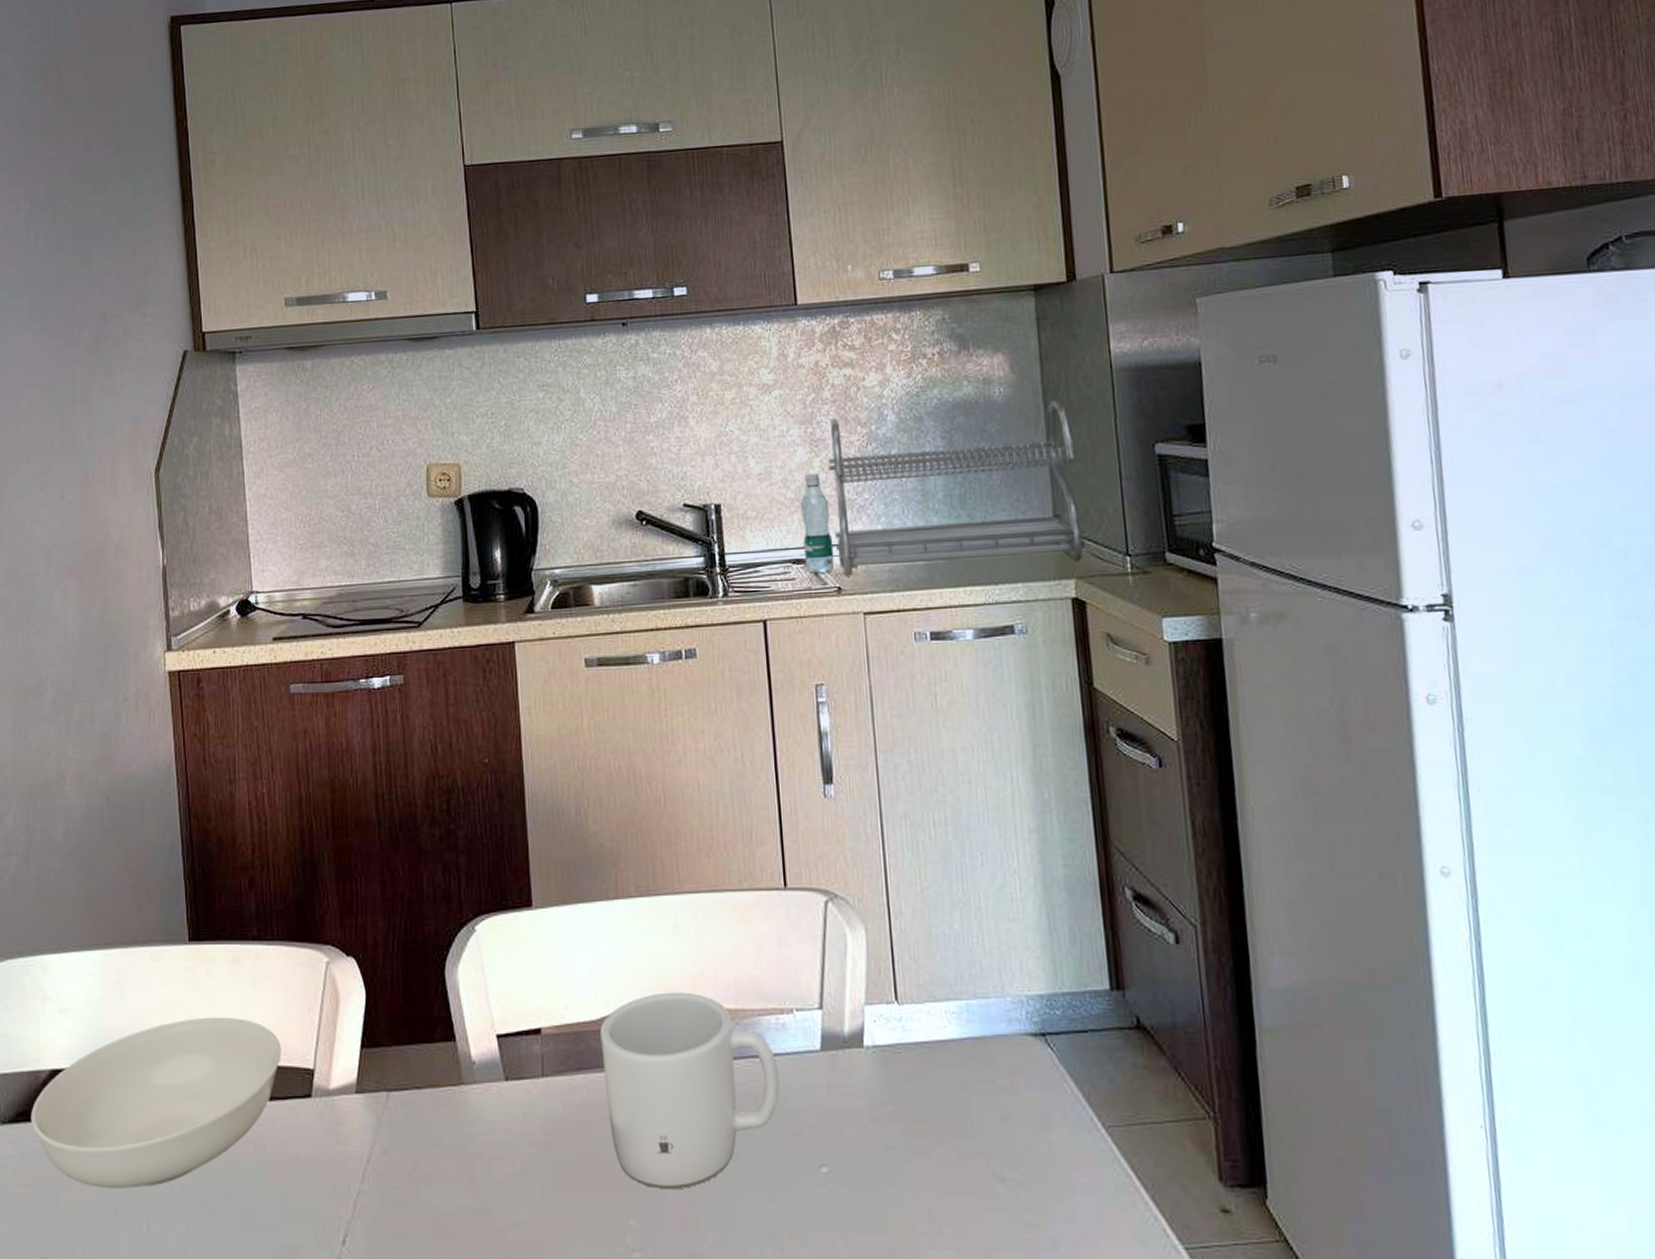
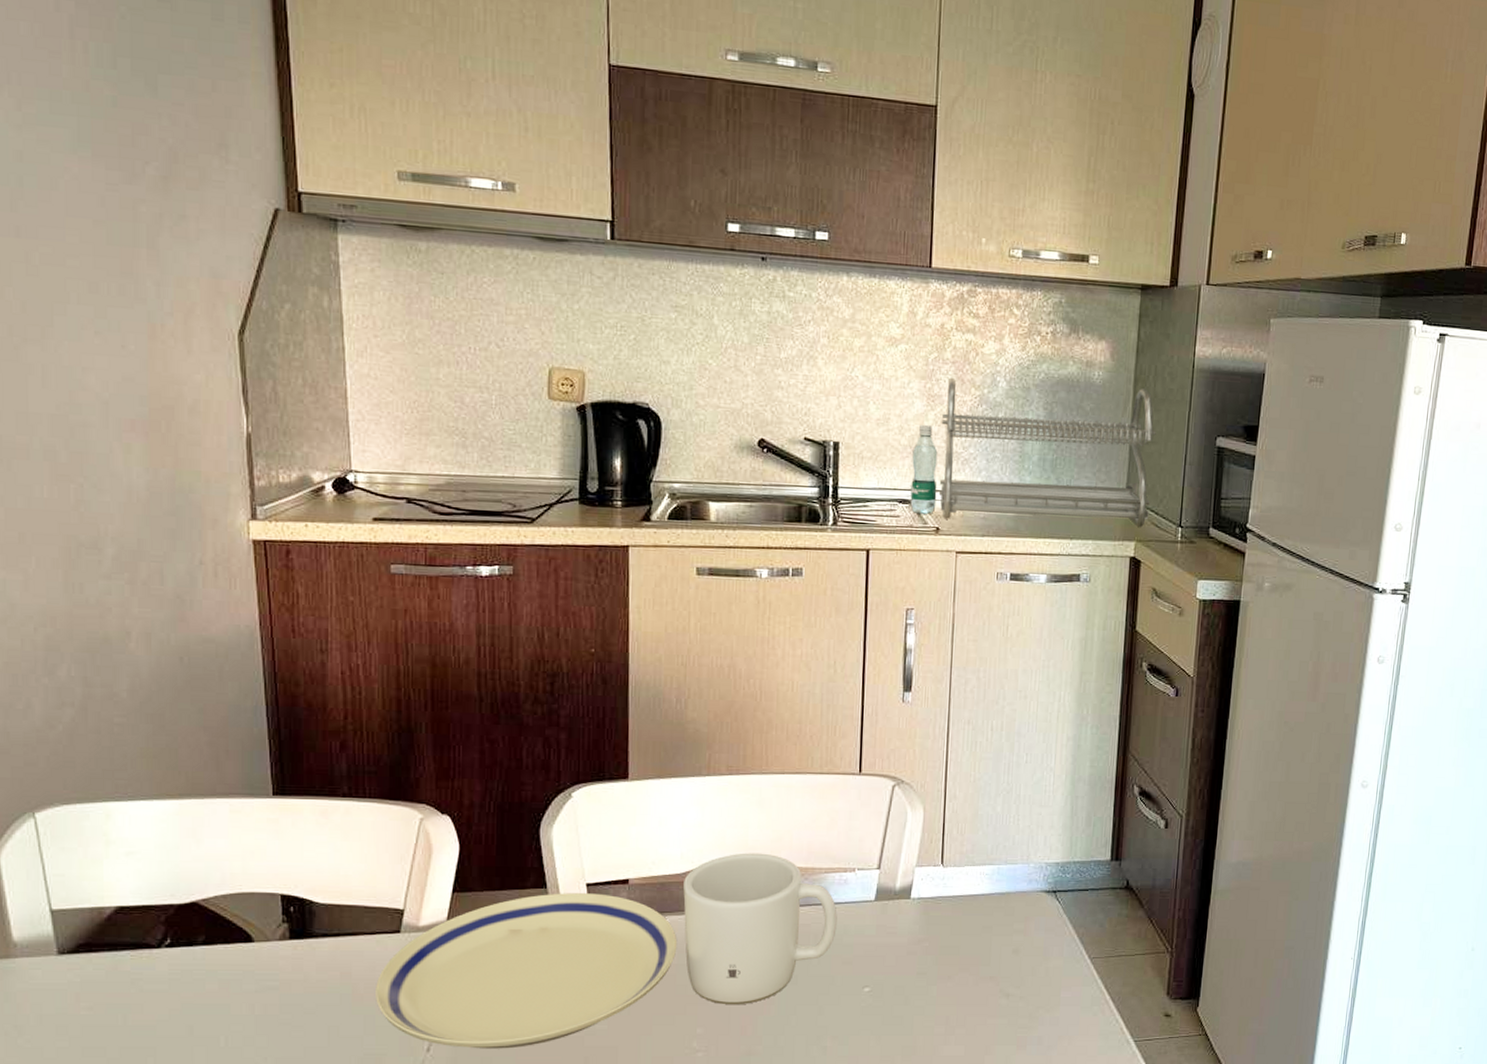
bowl: present [31,1017,281,1189] -> none [94,863,370,1010]
plate: none [289,1047,600,1243] -> present [376,893,678,1049]

